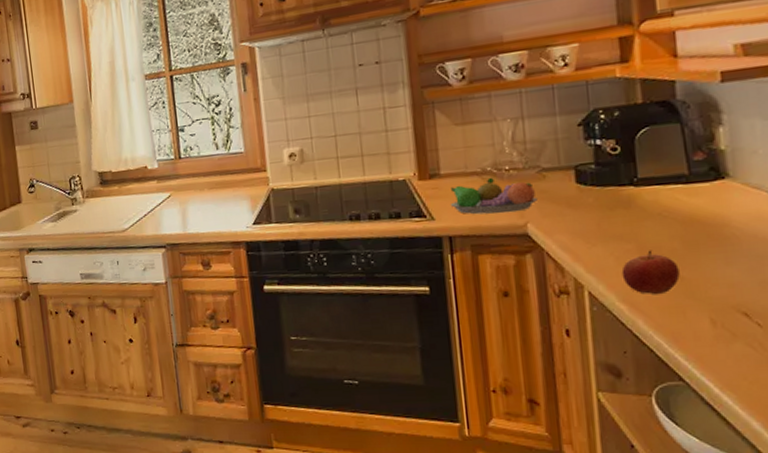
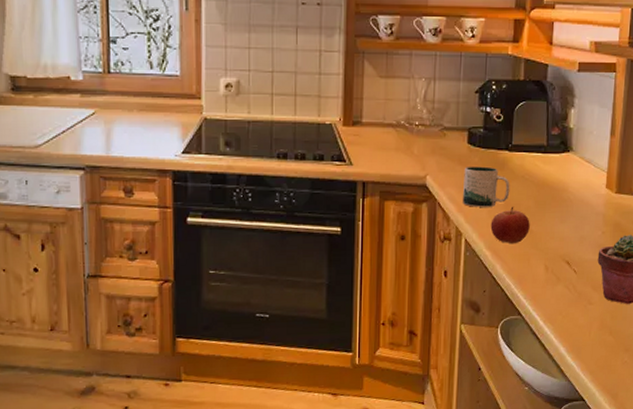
fruit bowl: present [450,177,537,215] -> none [367,130,437,165]
mug: none [575,206,644,255] -> present [463,166,510,207]

